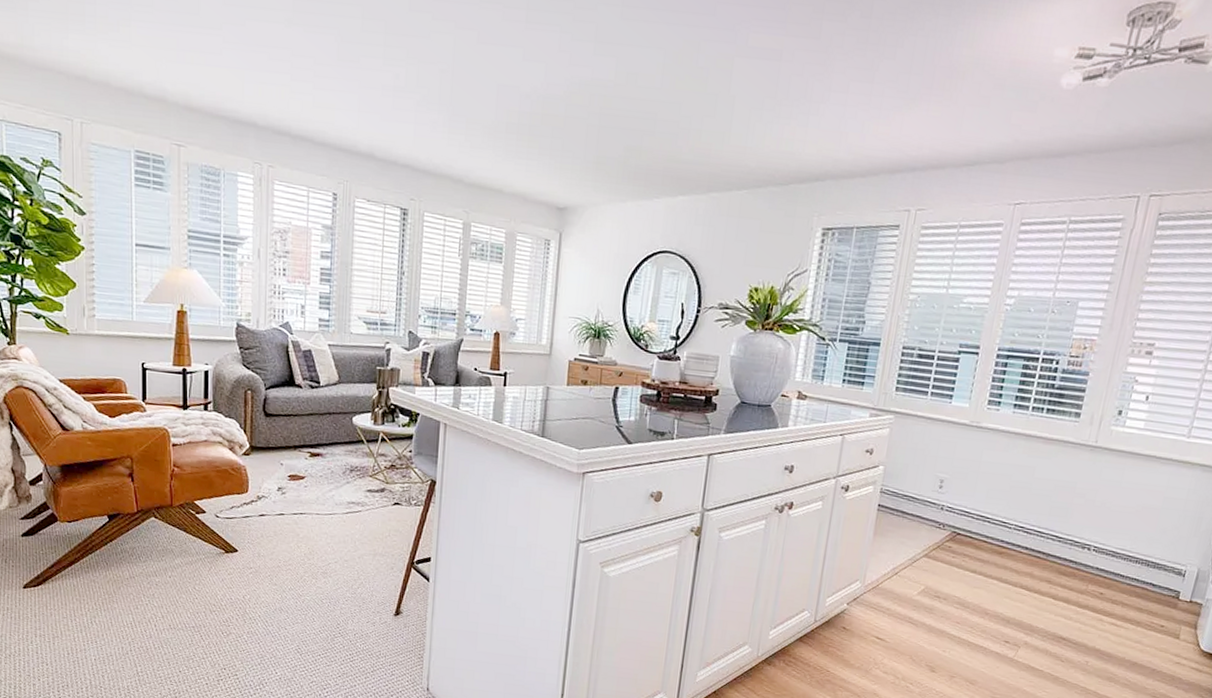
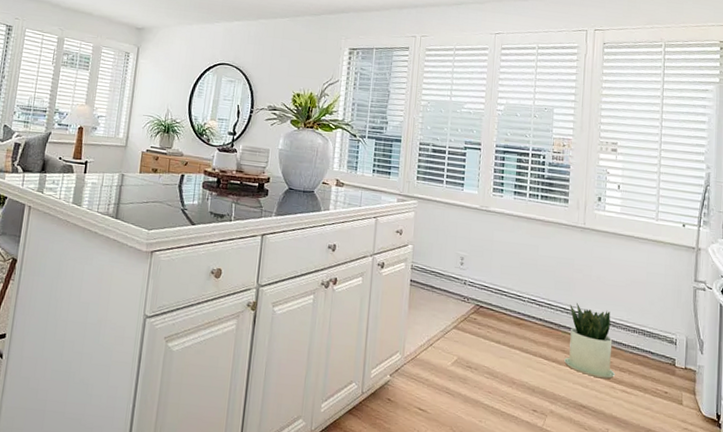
planter: none [1048,531,1112,612] -> present [564,303,616,379]

